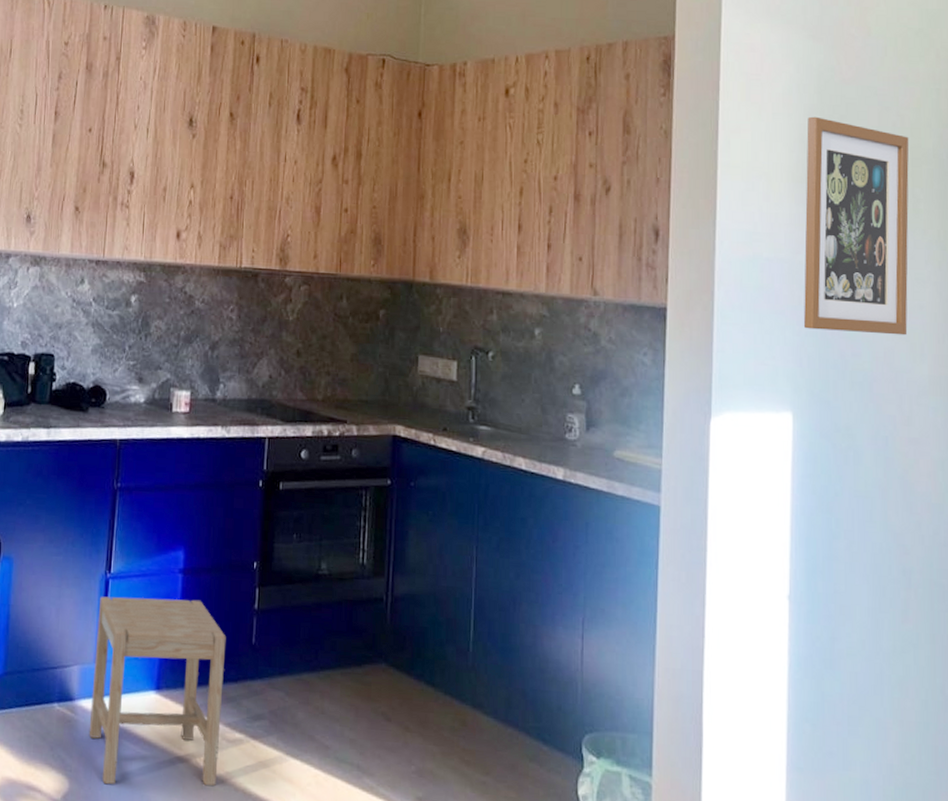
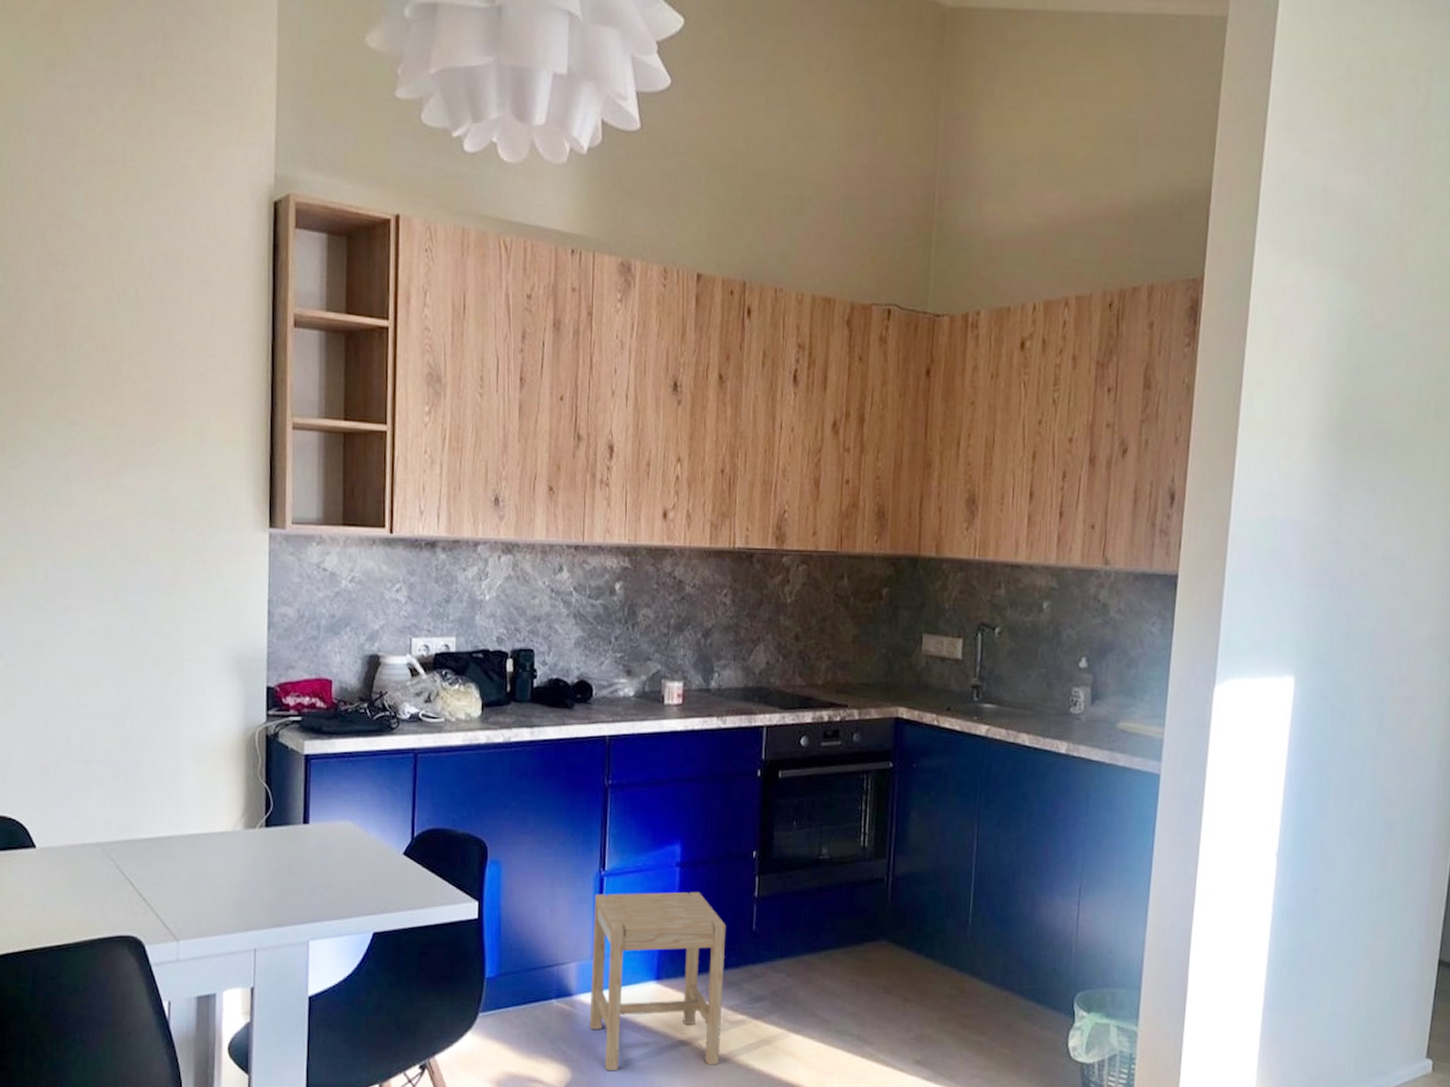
wall art: present [803,116,909,336] -> none [1312,366,1435,594]

